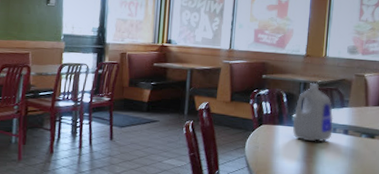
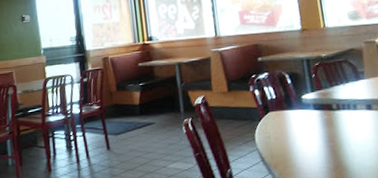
bottle: present [293,82,333,143] -> none [302,57,353,124]

